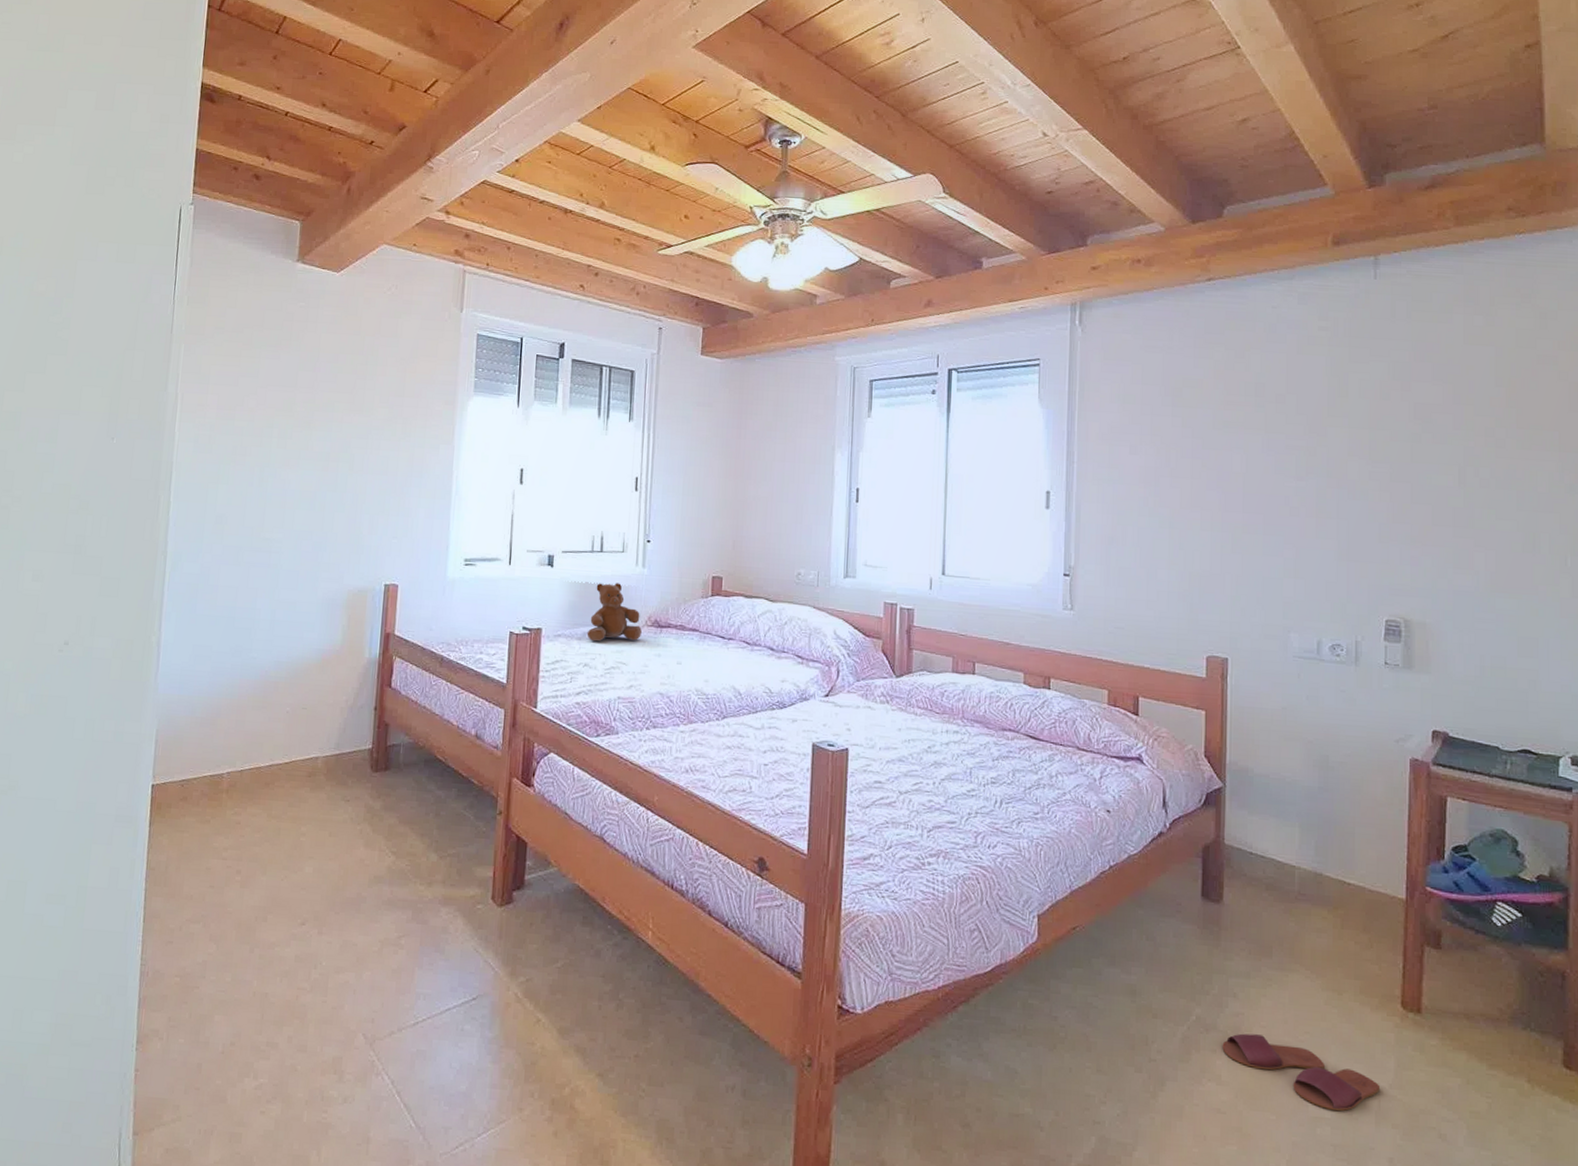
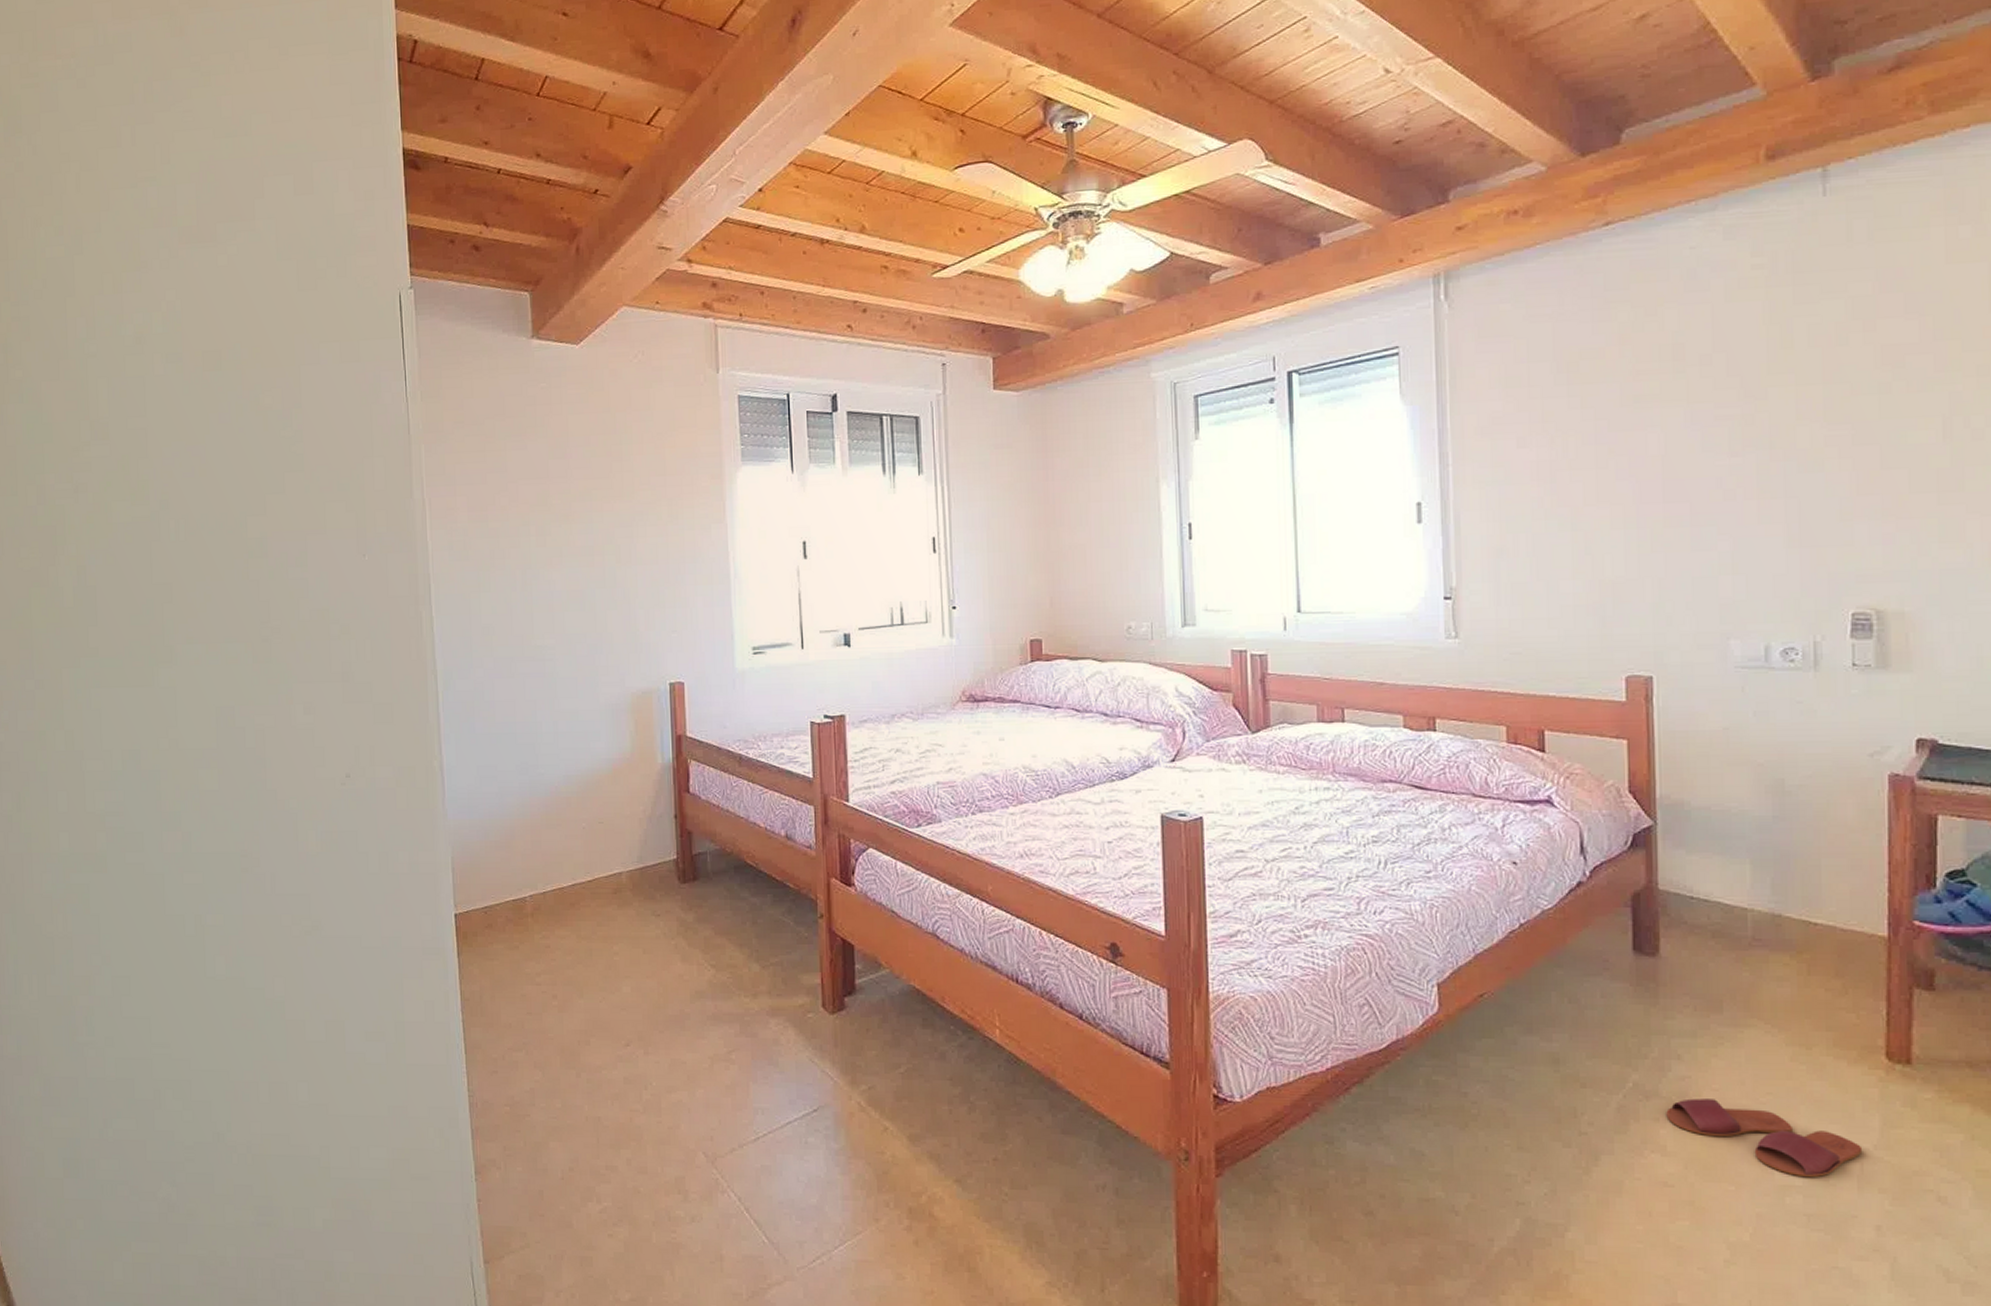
teddy bear: present [586,583,642,642] -> none [895,657,956,724]

